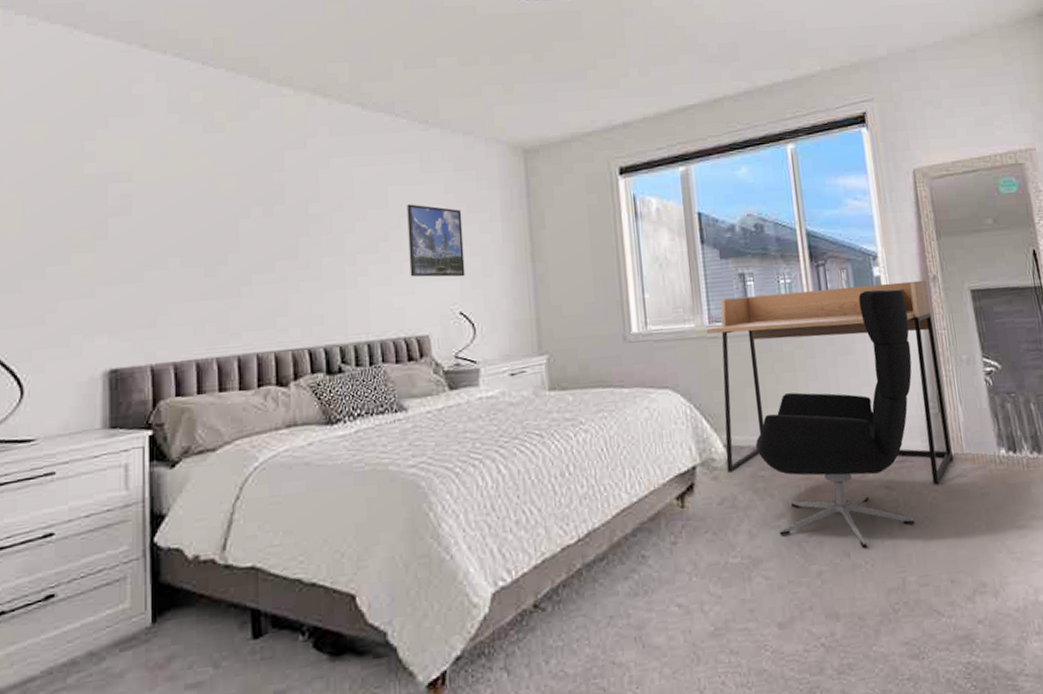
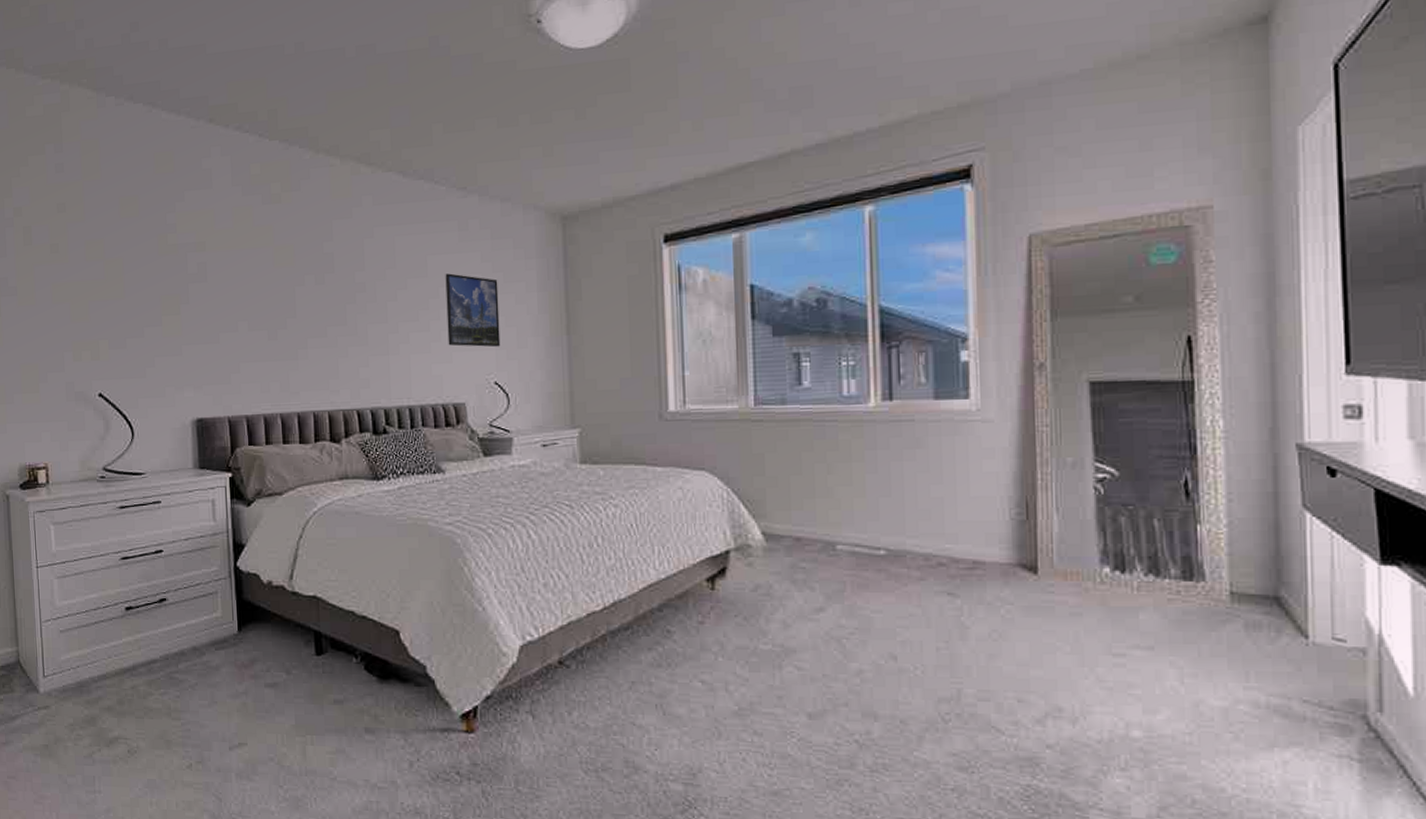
desk: present [706,280,953,485] -> none [751,368,1038,598]
office chair: present [756,289,915,549] -> none [798,377,1000,654]

